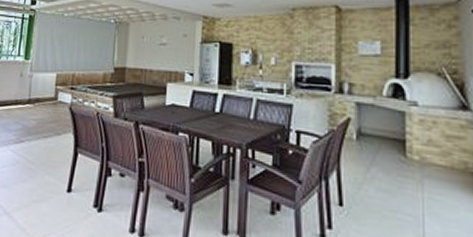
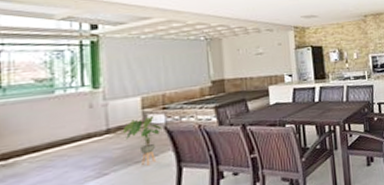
house plant: none [39,93,68,143] -> present [122,115,162,166]

